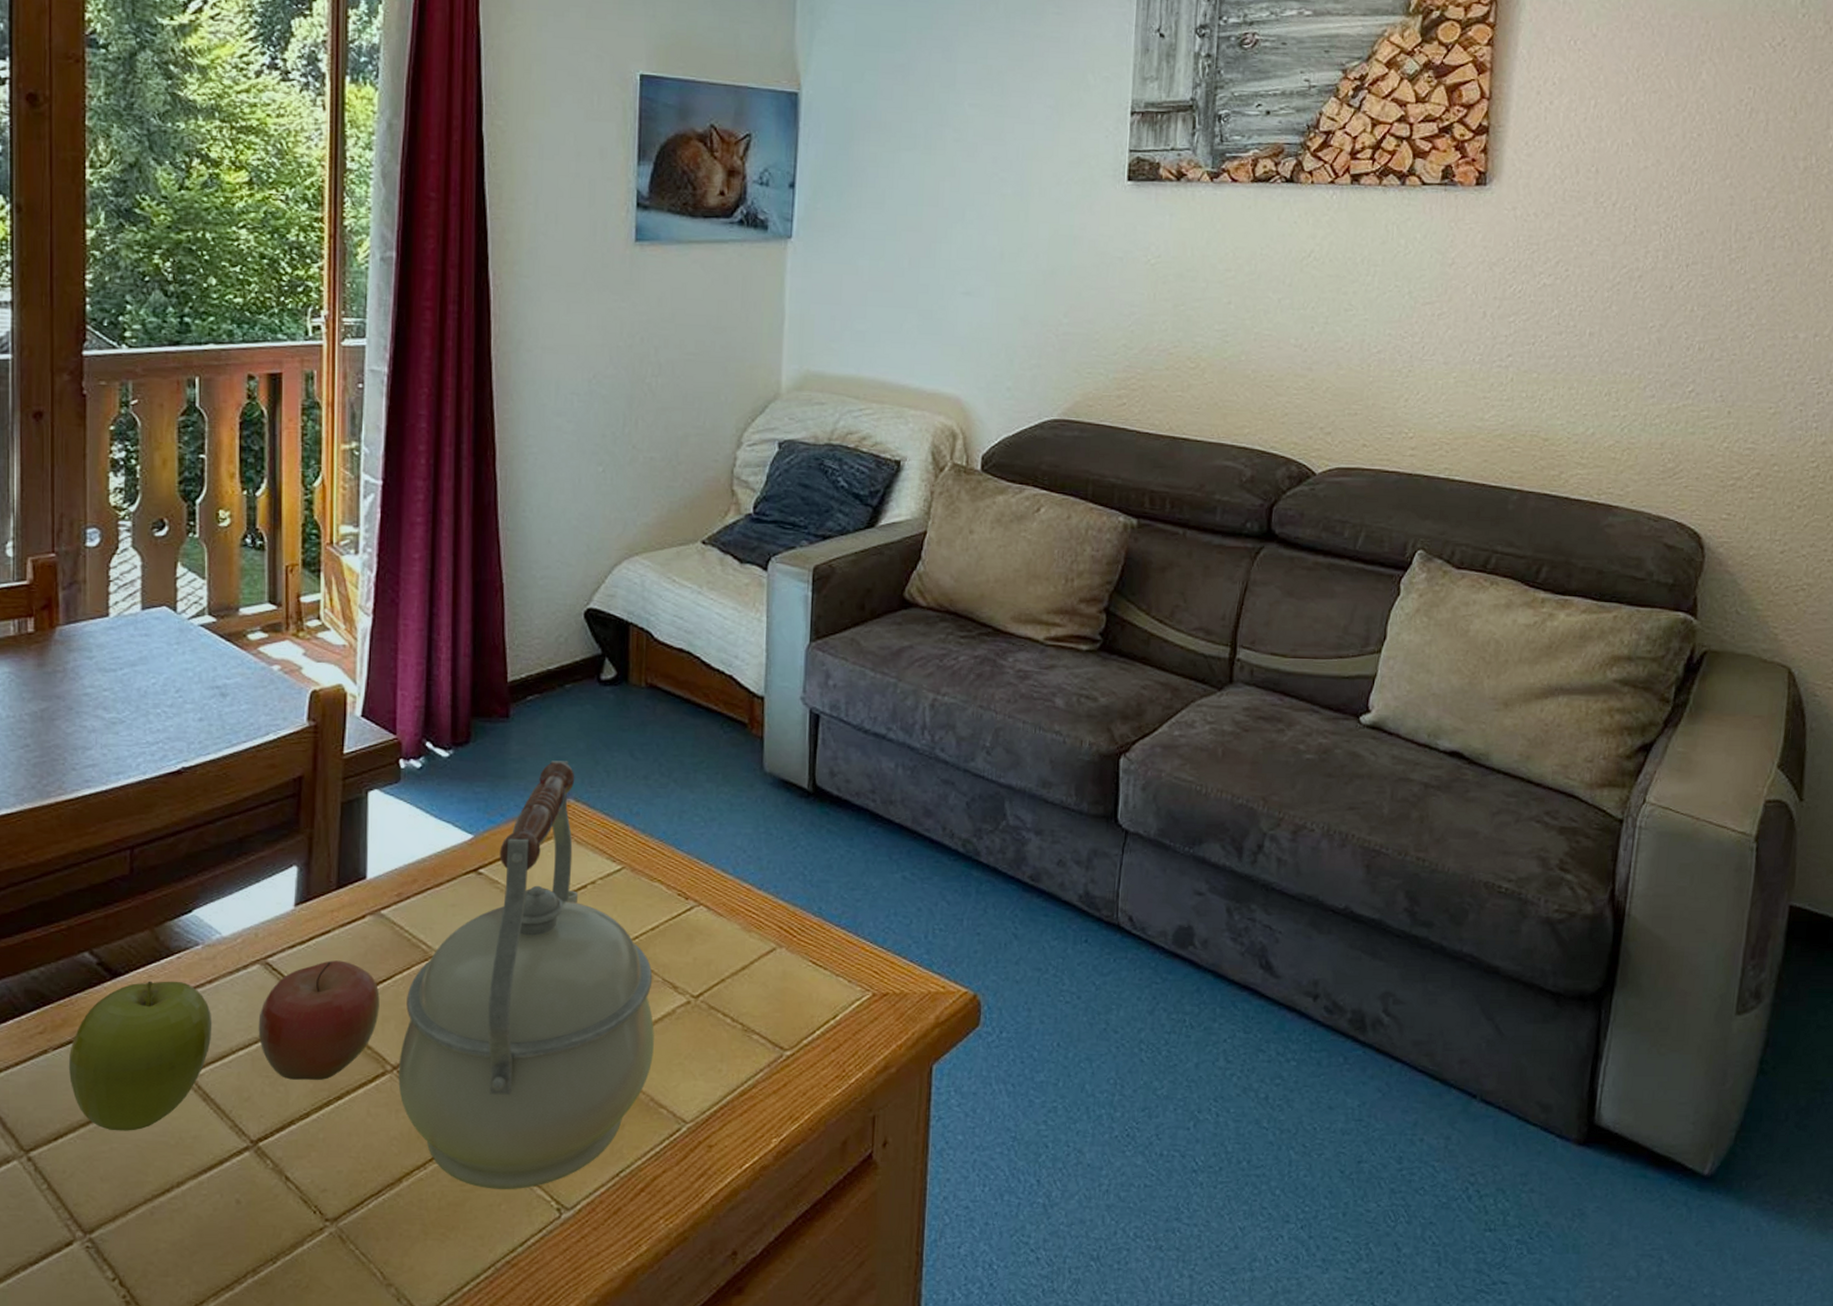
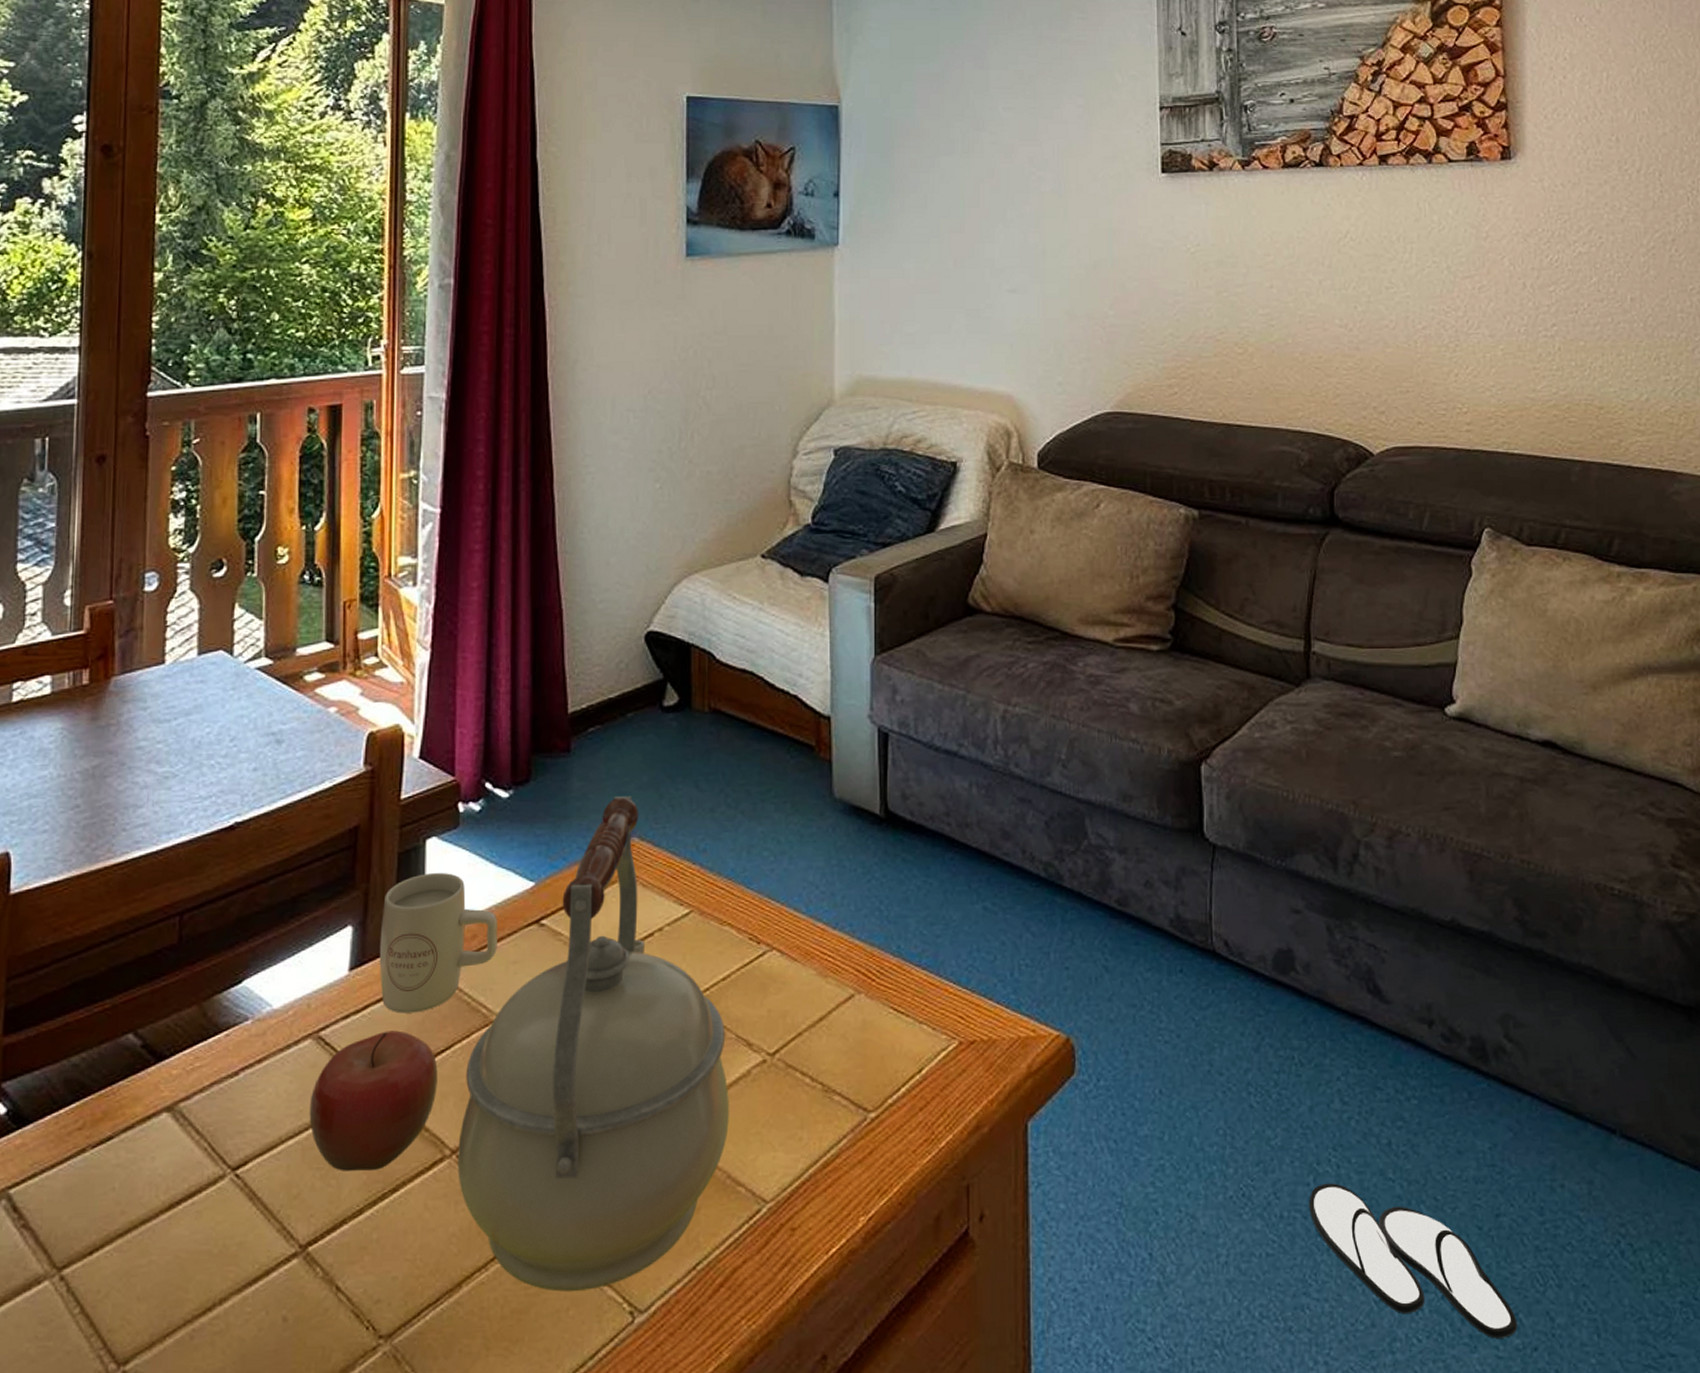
fruit: present [68,981,213,1131] -> none [107,1062,261,1241]
mug: none [323,822,437,946] -> present [379,873,498,1014]
slippers: none [1187,1129,1367,1263] -> present [1309,1183,1517,1339]

